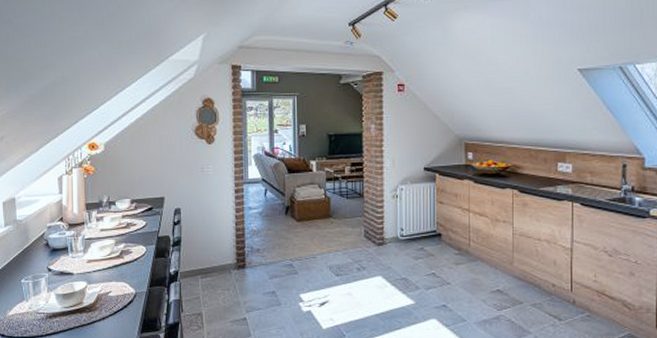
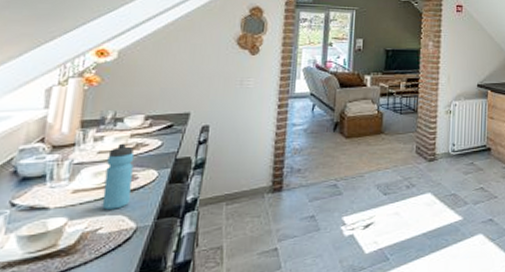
water bottle: none [108,223,128,277] -> present [102,143,135,210]

